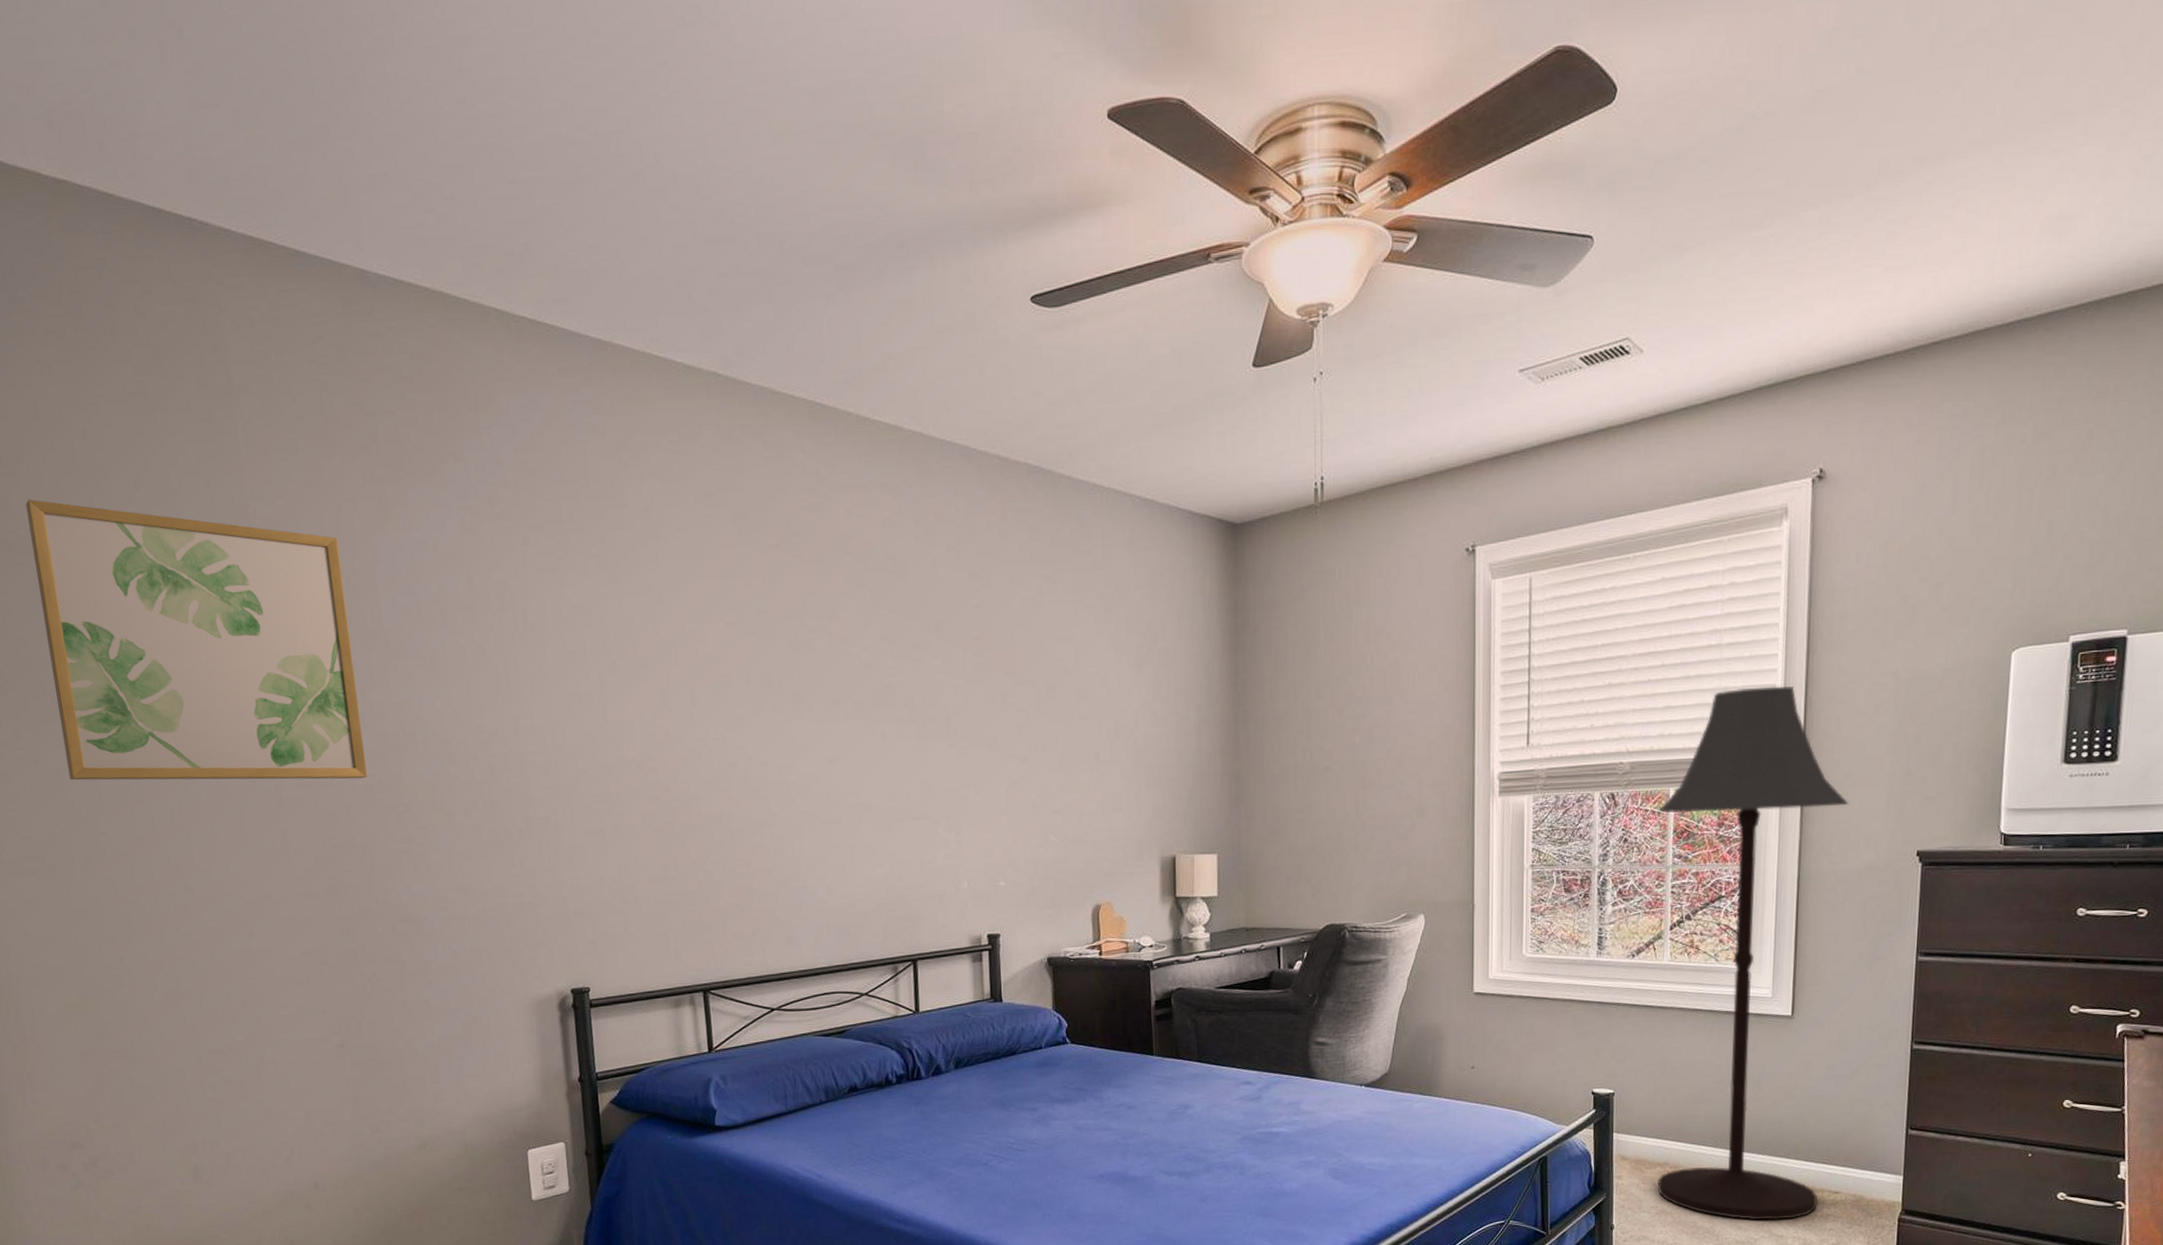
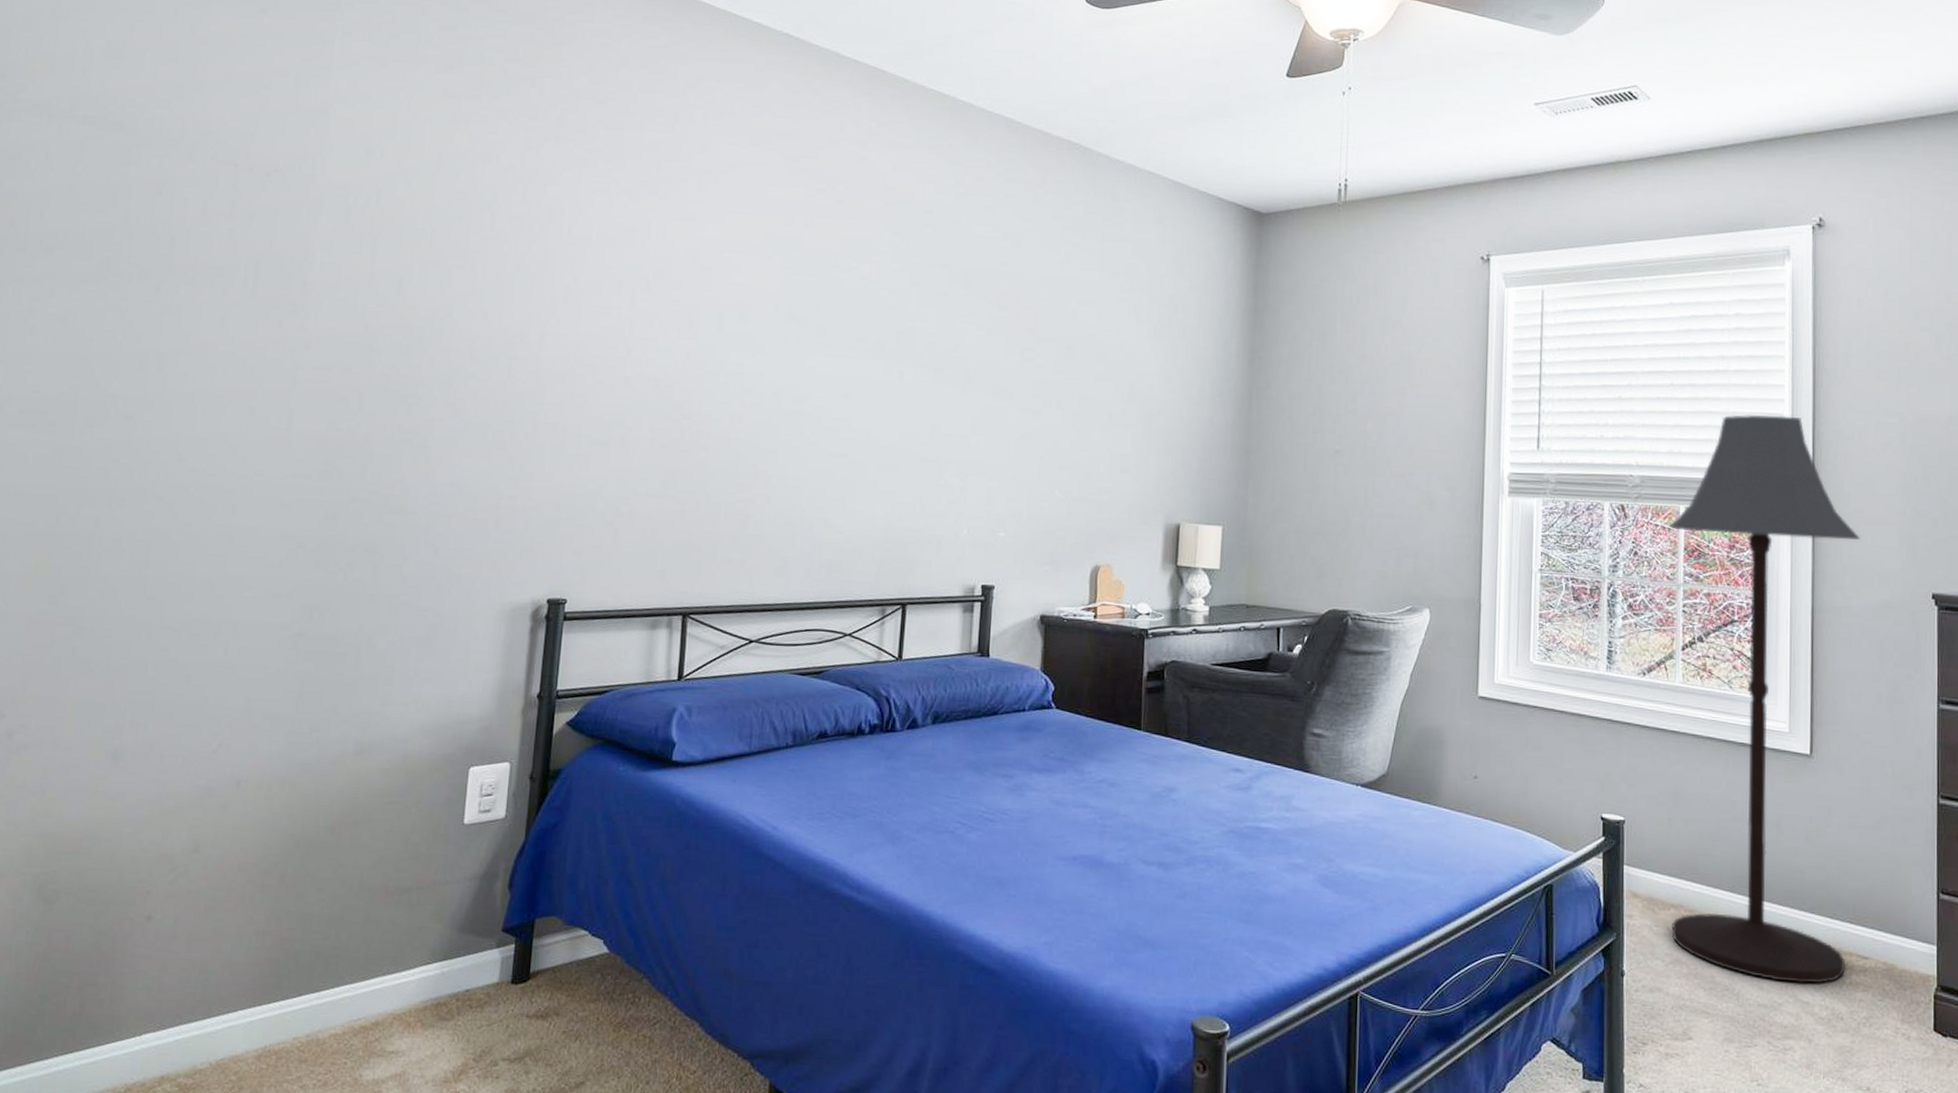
wall art: present [25,499,368,781] -> none [93,80,407,368]

